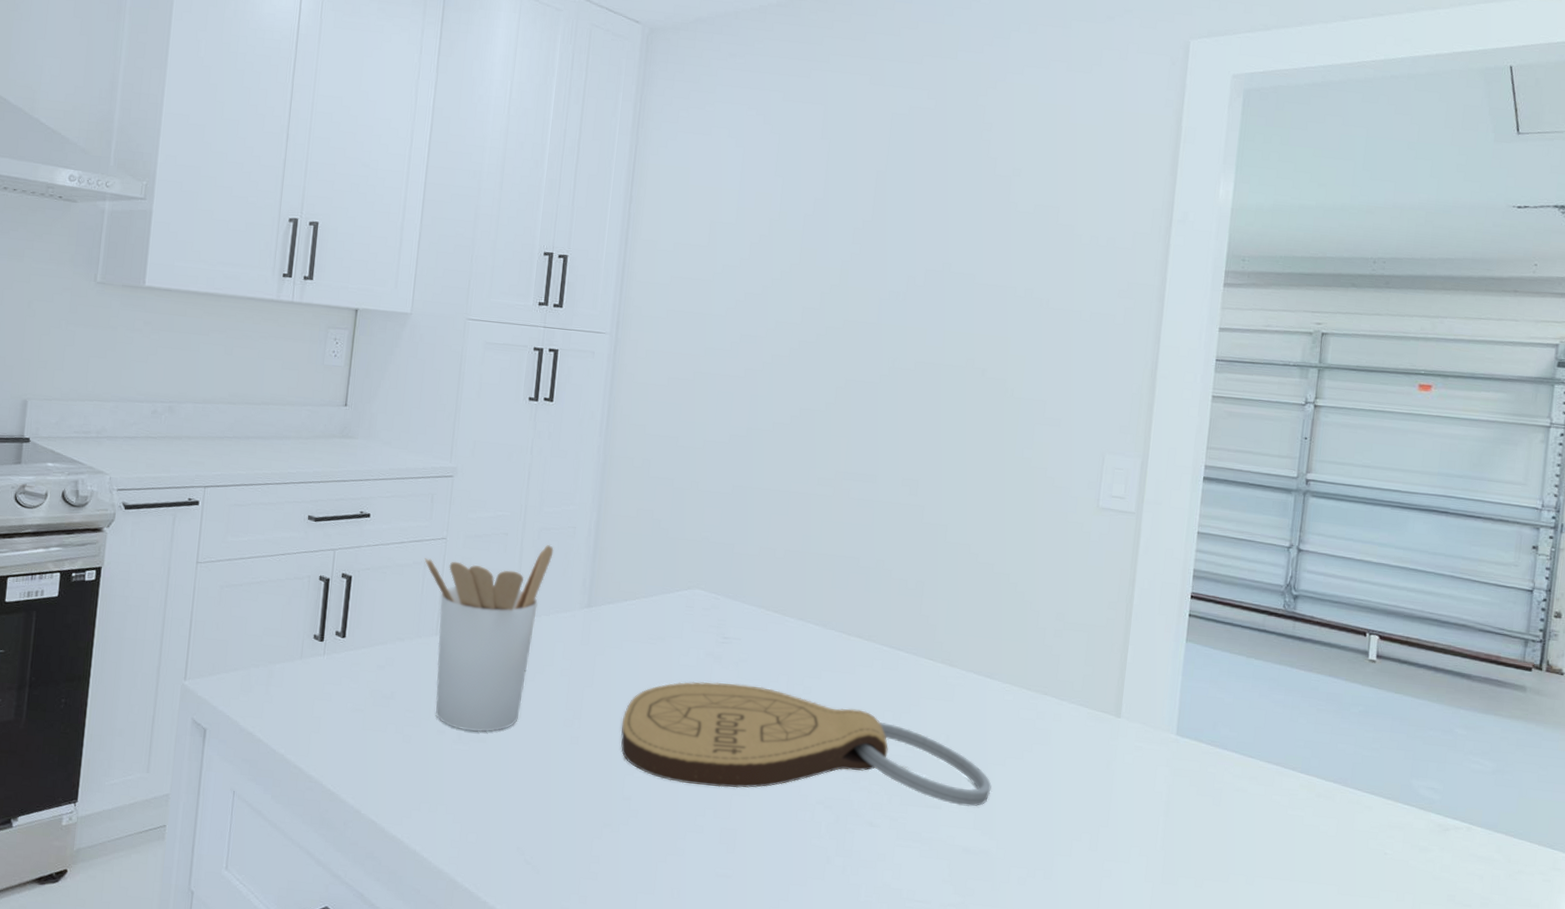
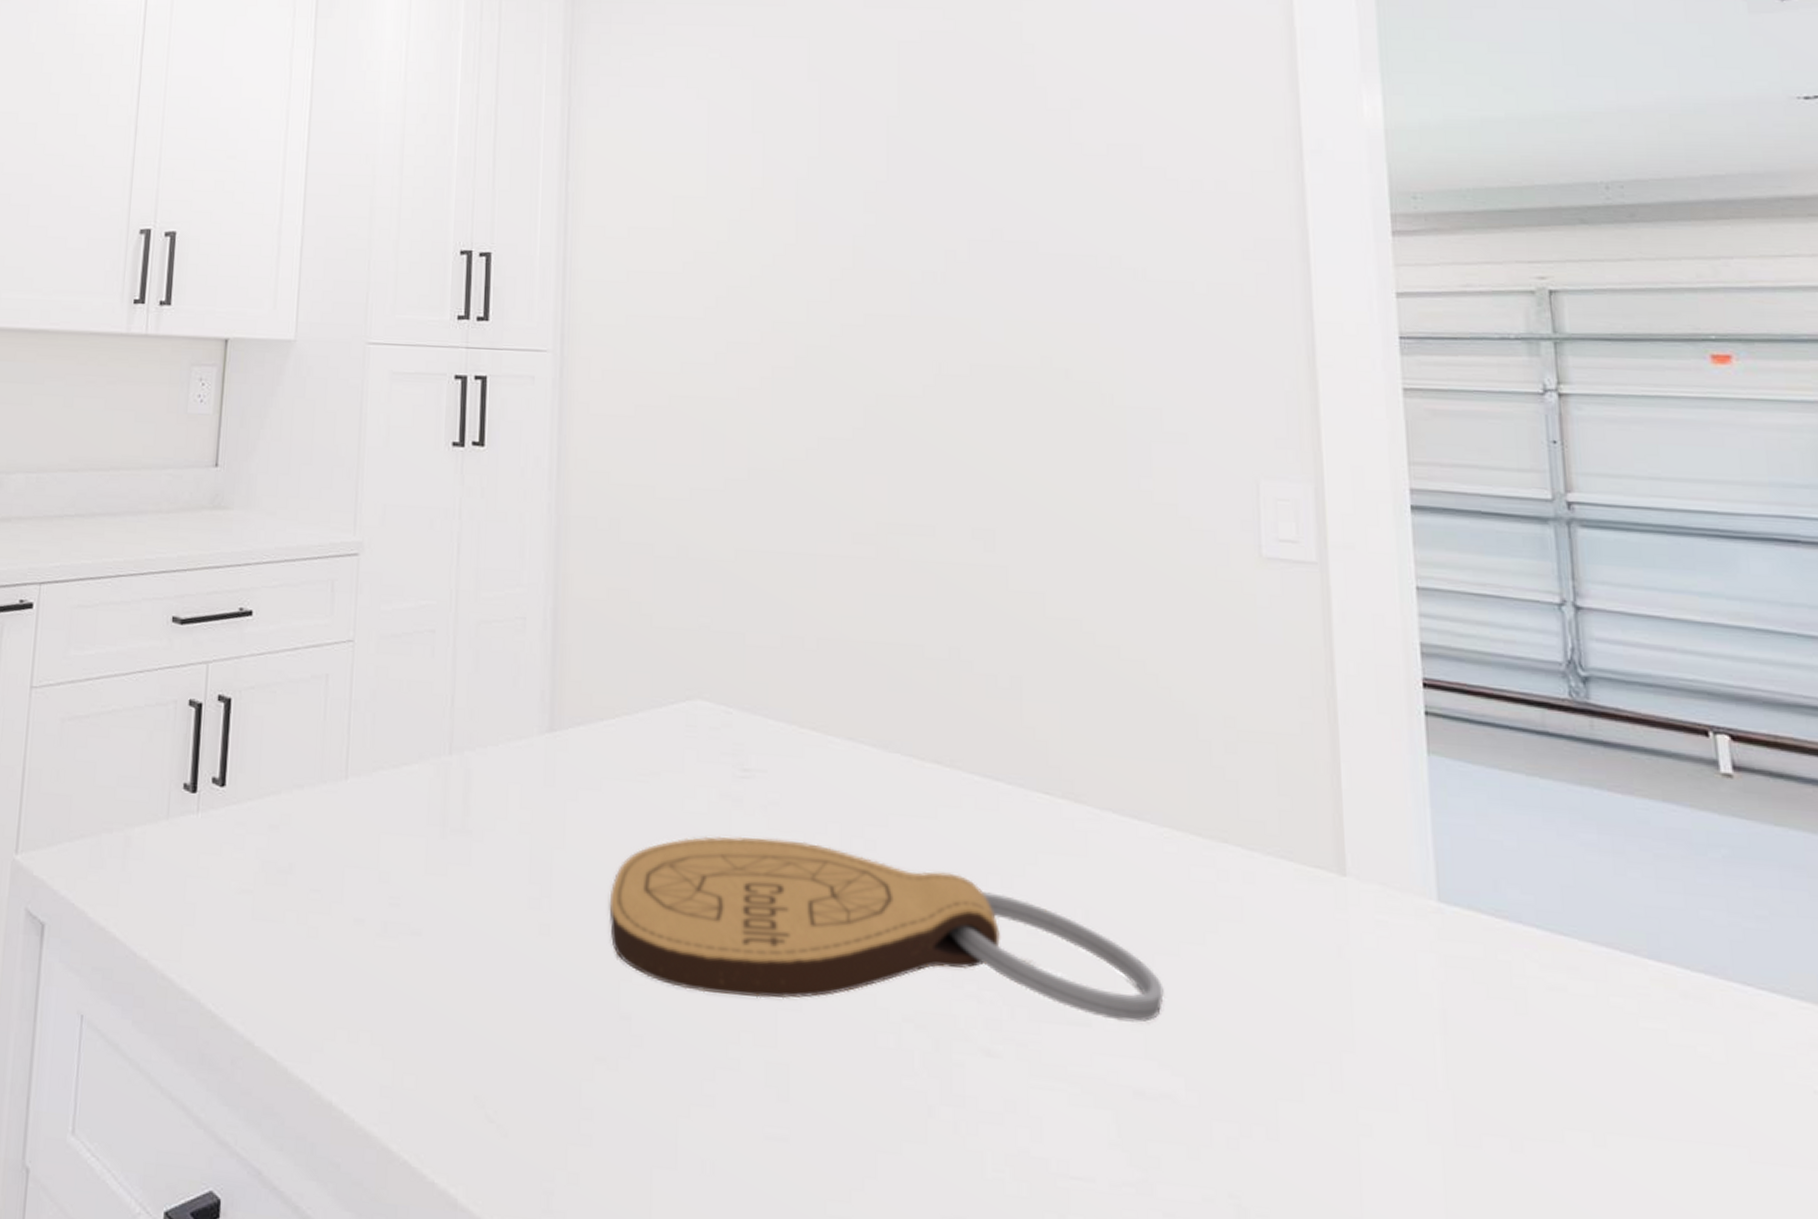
utensil holder: present [424,544,554,732] -> none [326,643,498,919]

